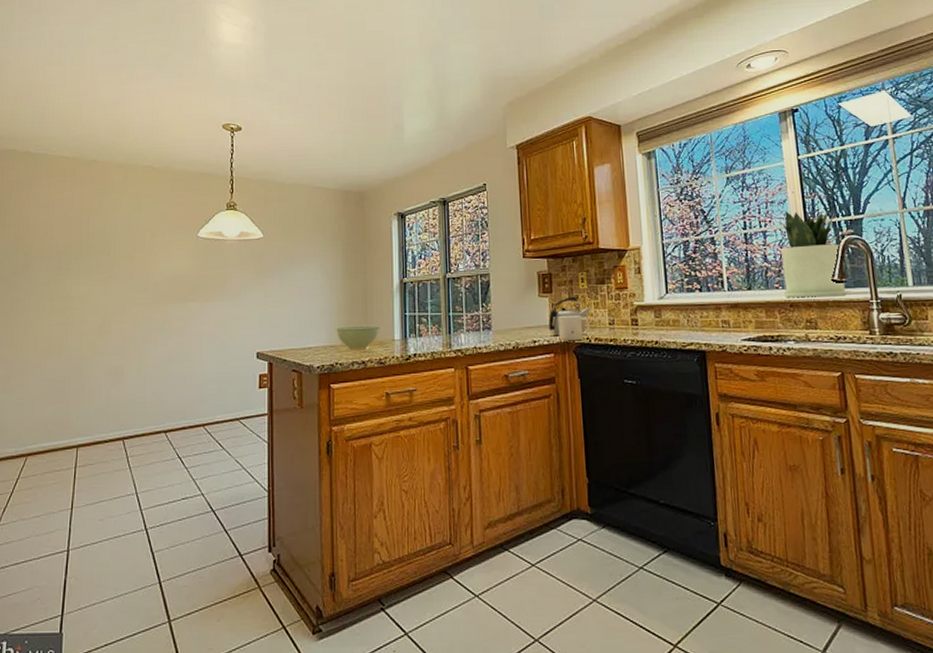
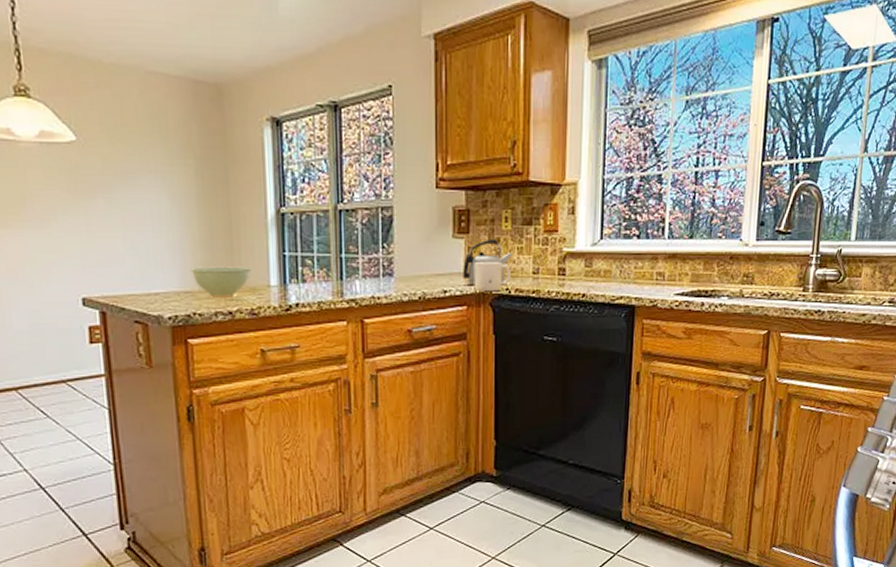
planter: present [780,208,853,298] -> none [722,146,796,250]

